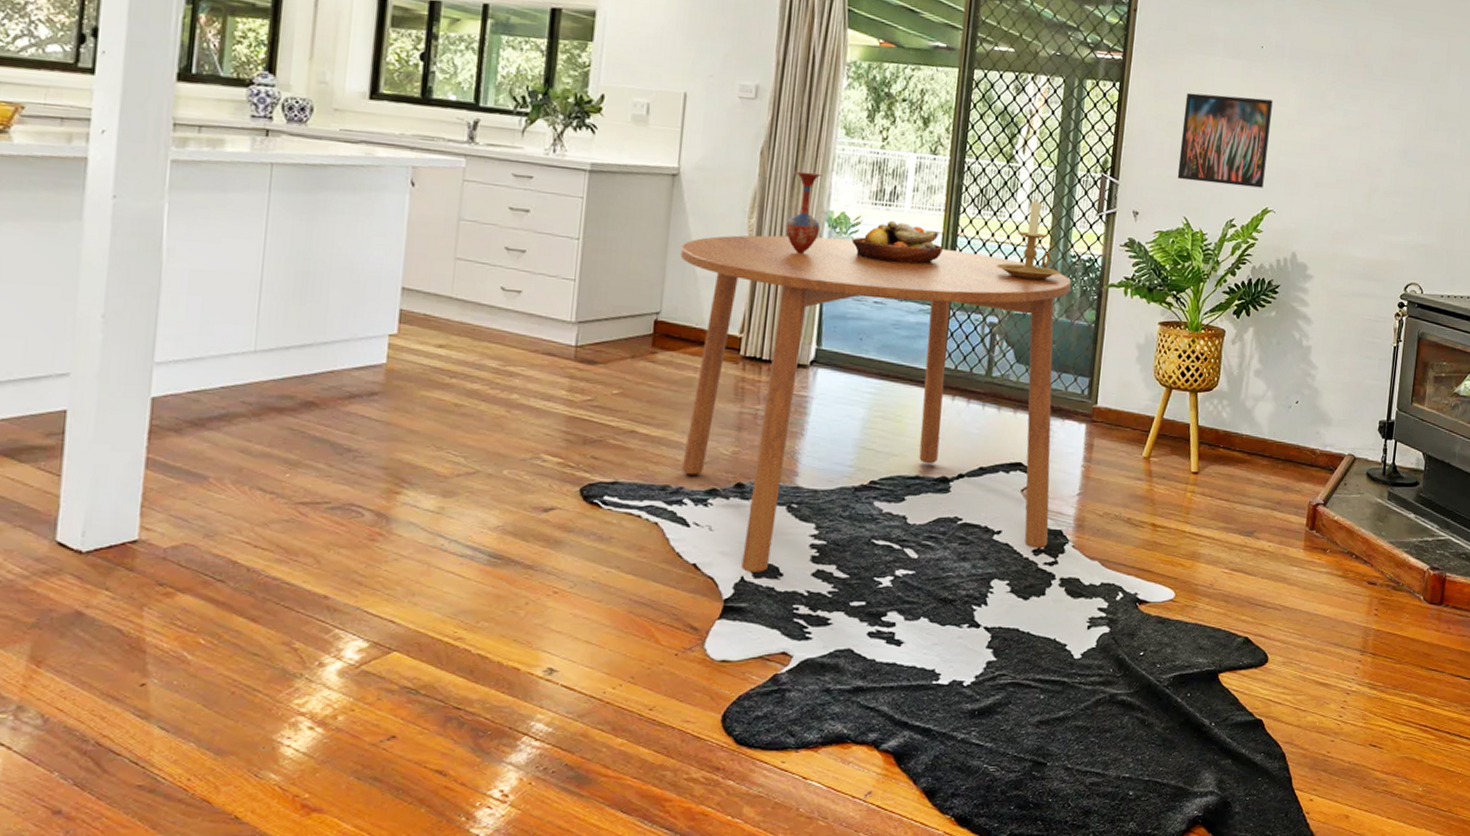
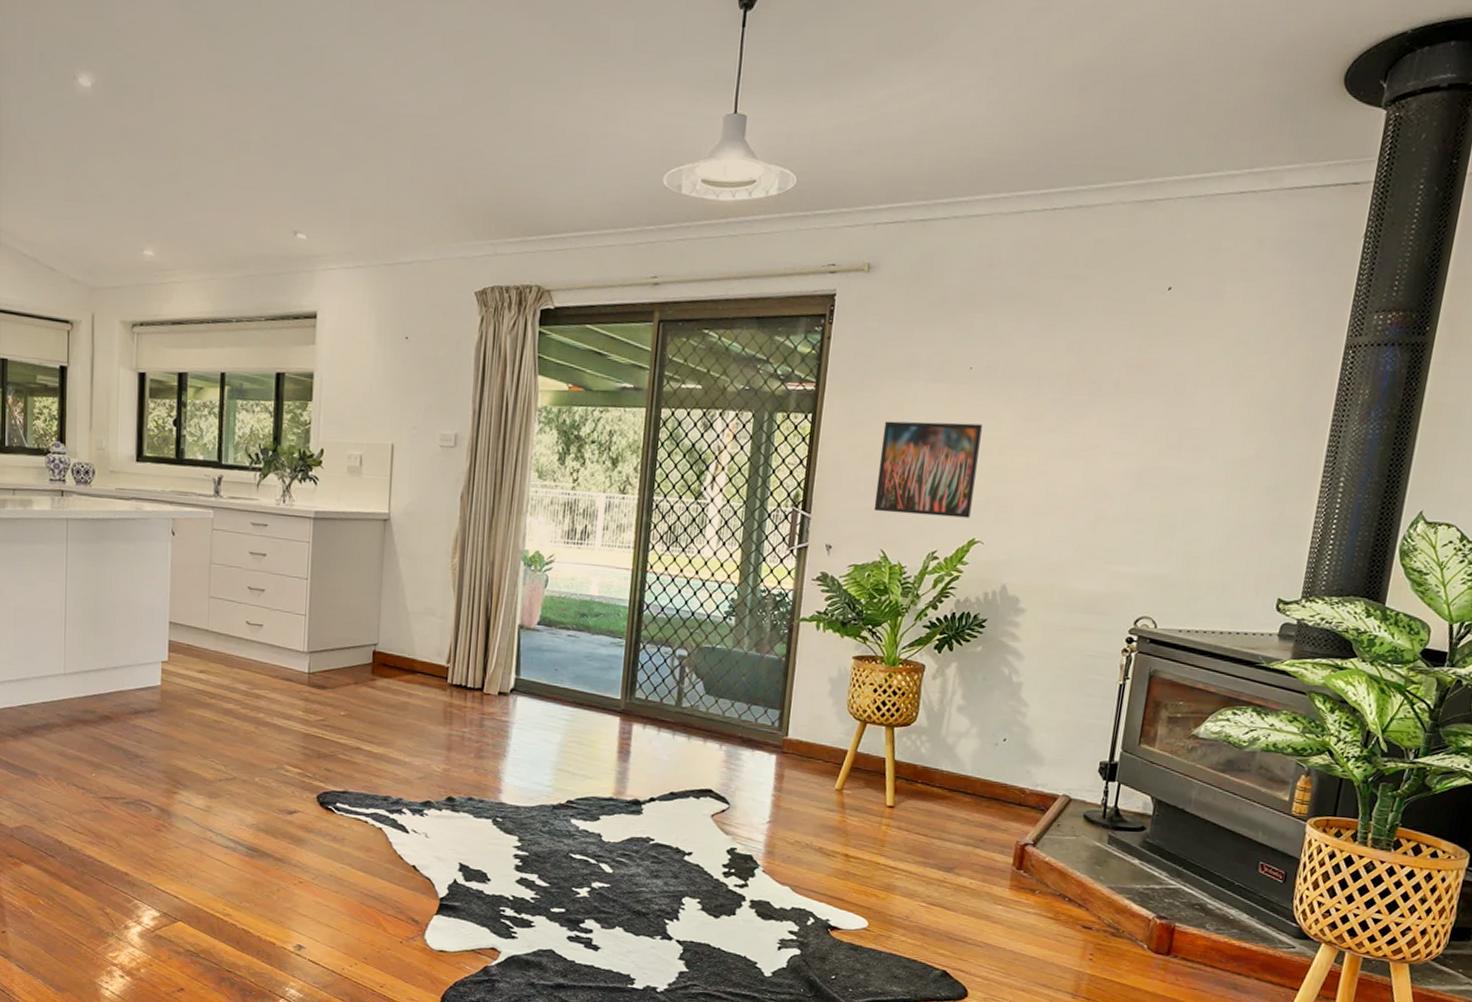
dining table: present [680,235,1072,572] -> none [393,573,762,877]
vase: present [785,171,823,254] -> none [485,513,518,591]
fruit bowl: present [851,220,943,264] -> none [546,558,632,600]
candle holder: present [997,199,1061,281] -> none [686,535,750,615]

